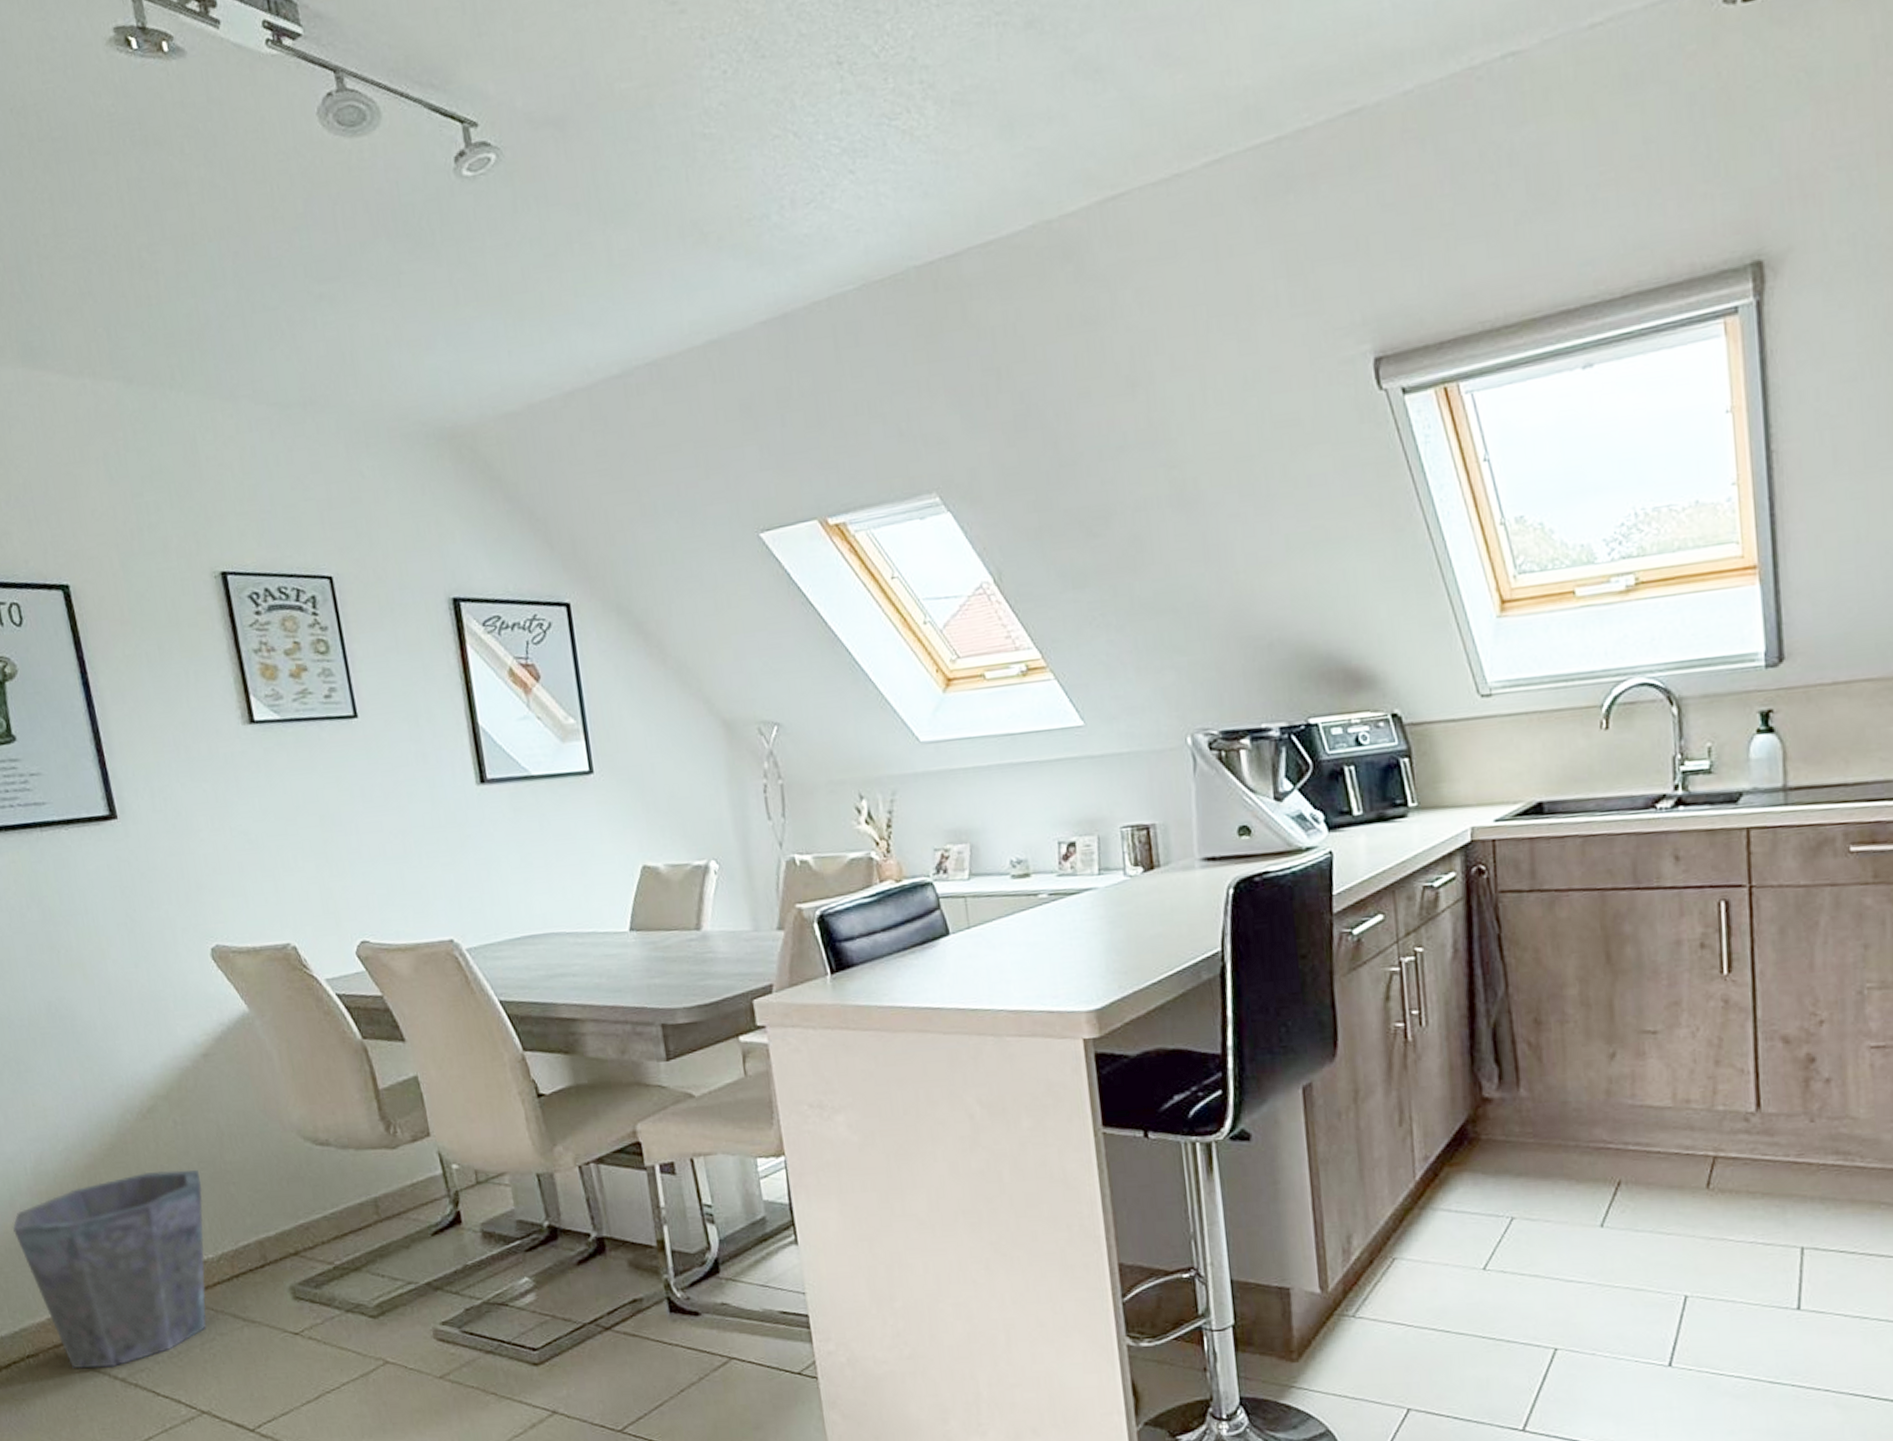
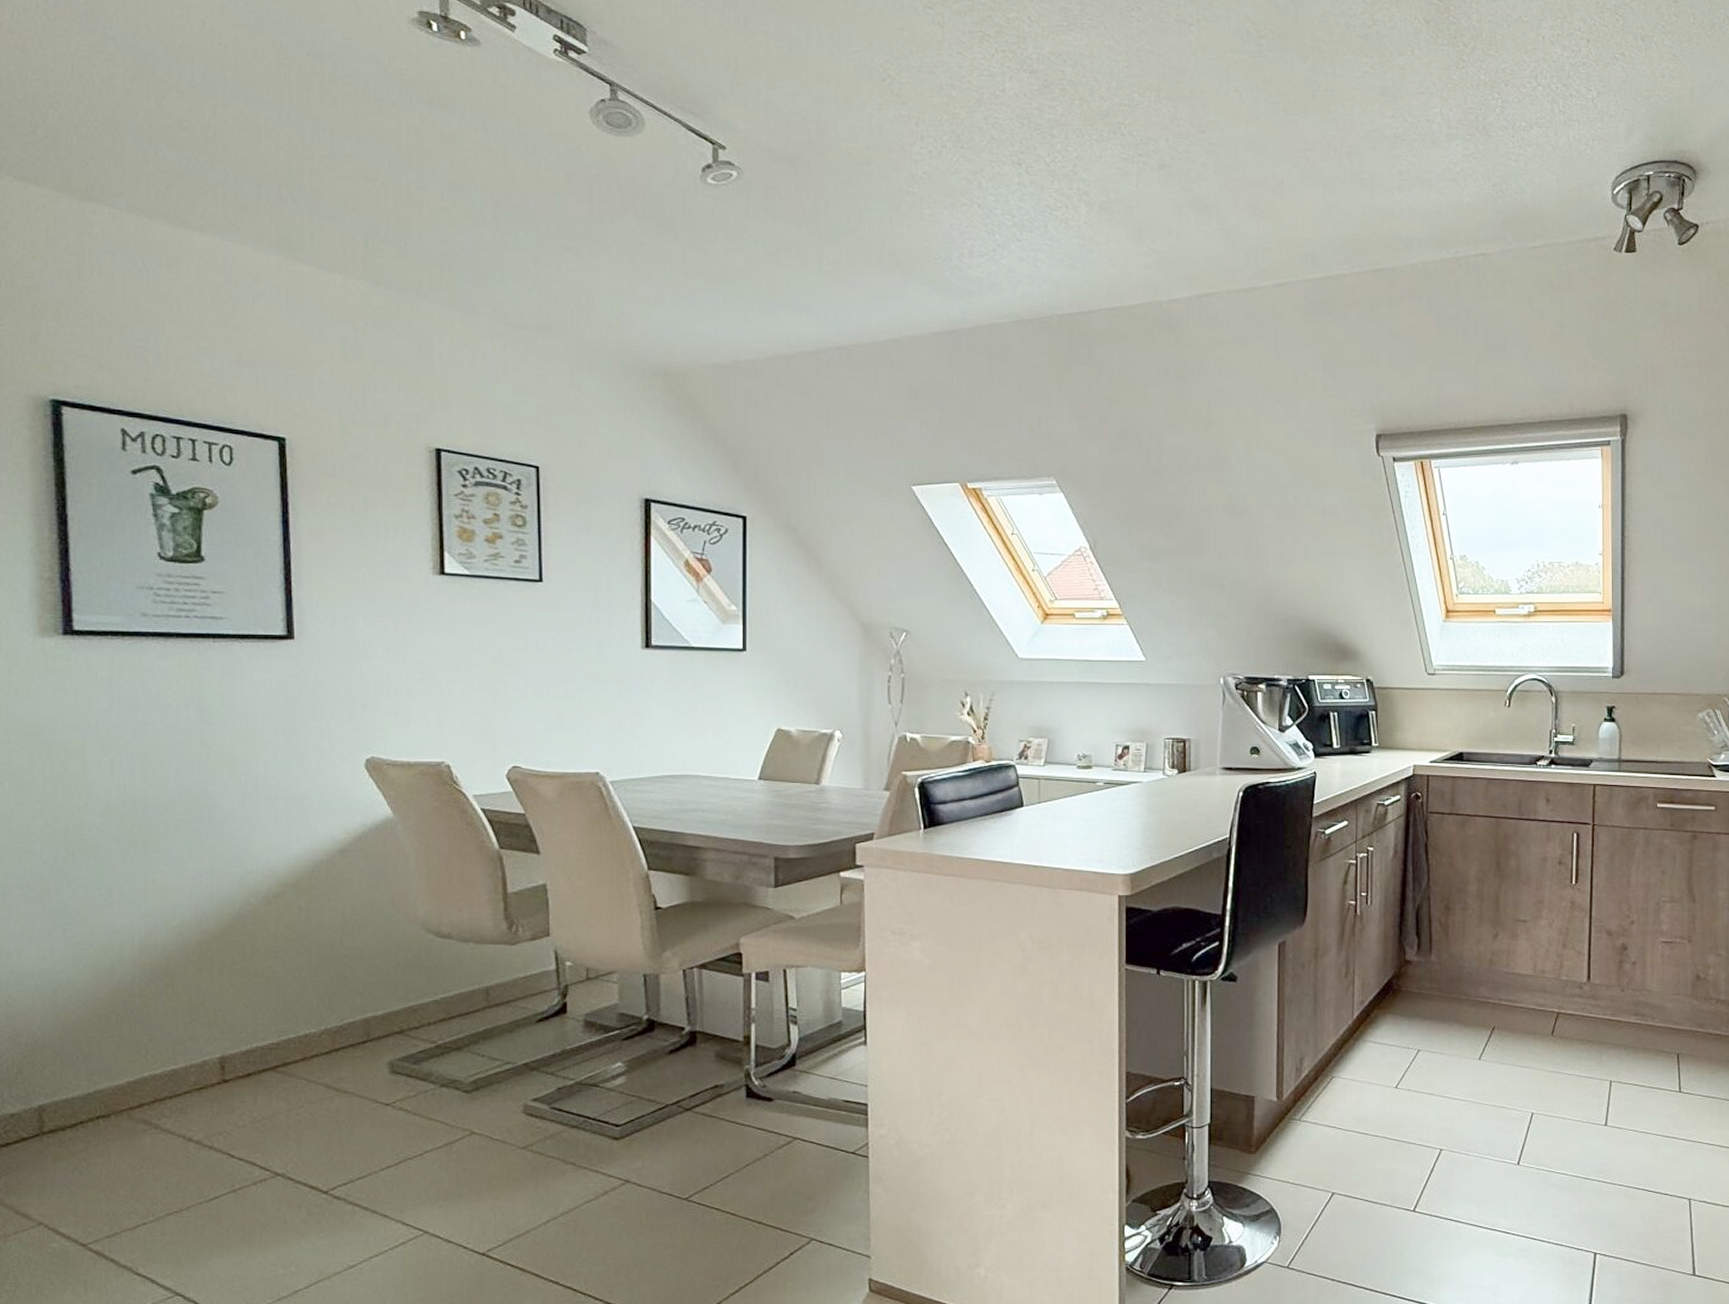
waste bin: present [13,1170,207,1369] -> none [107,951,317,1130]

